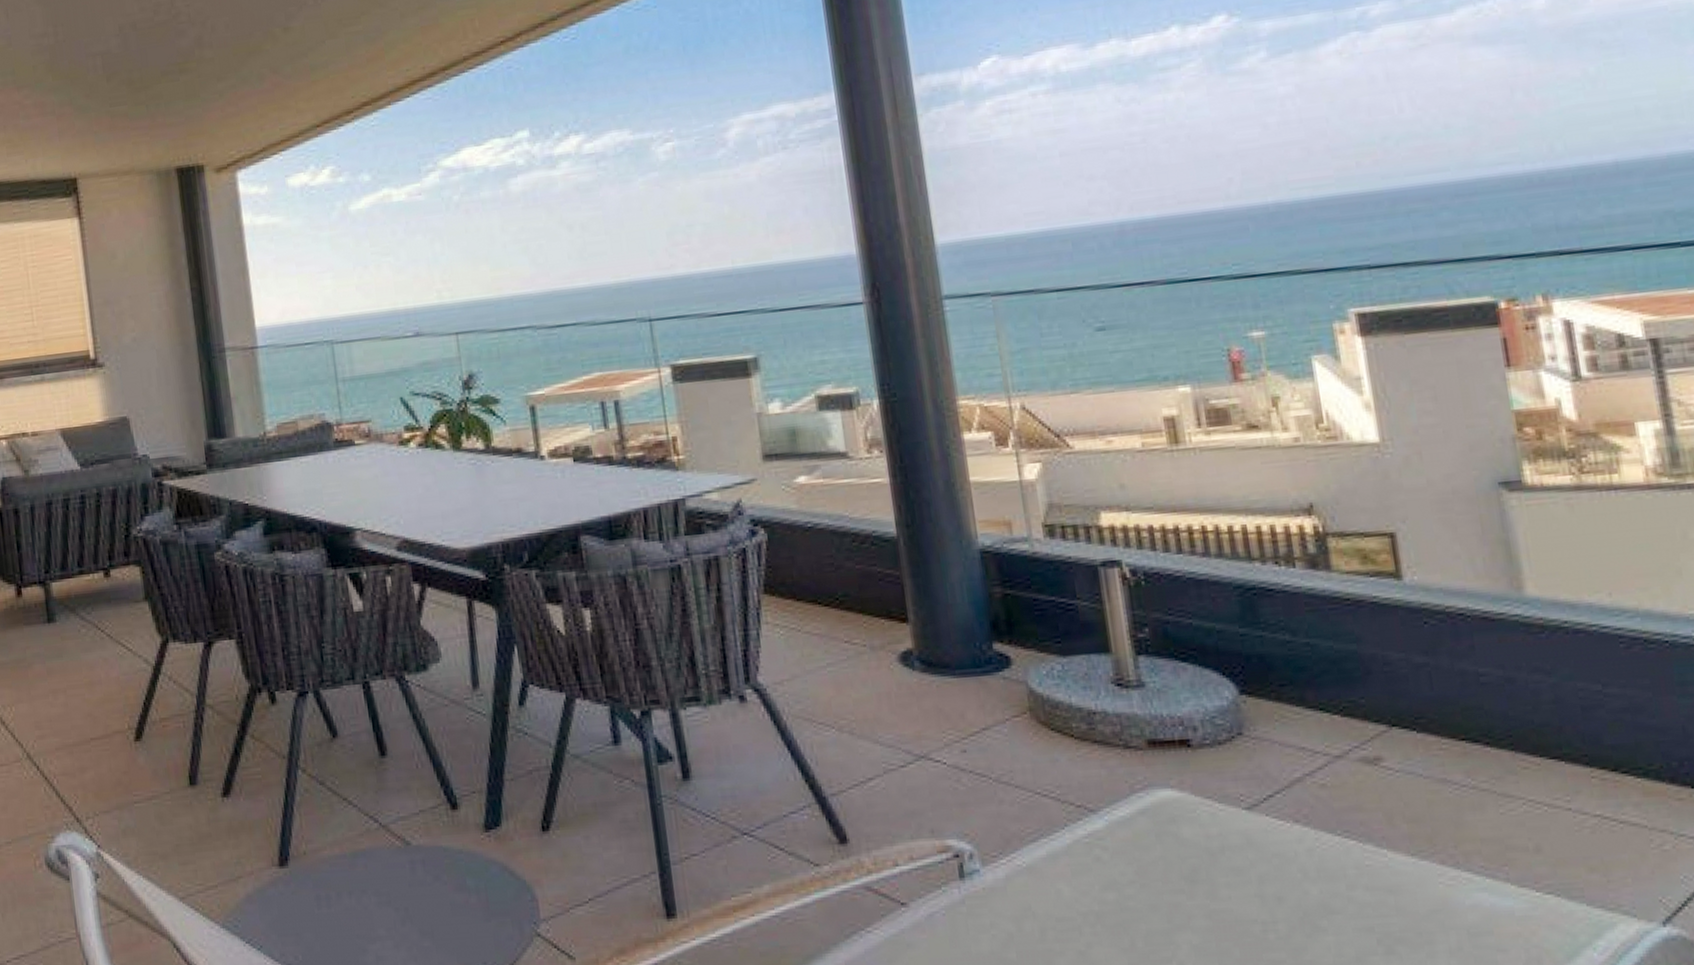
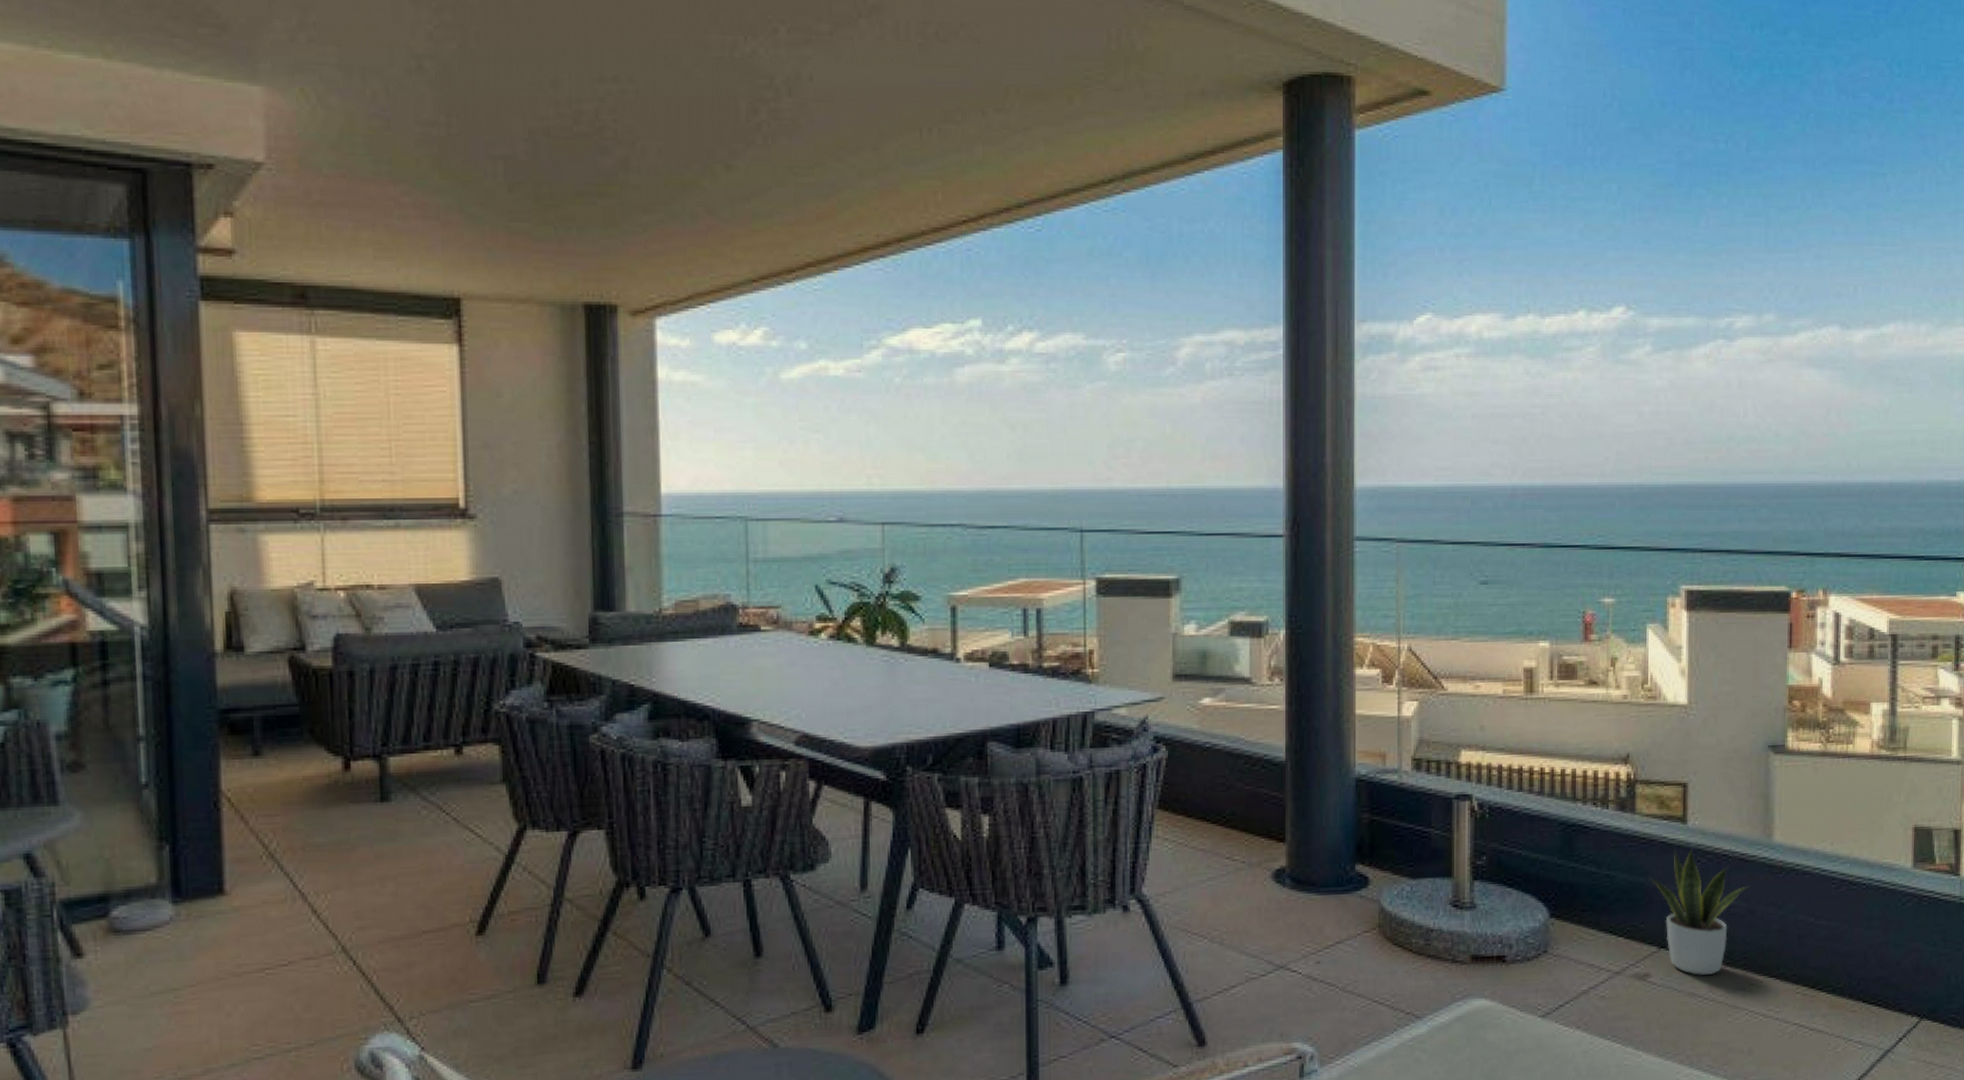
potted plant: none [1364,605,1503,758] -> present [1651,846,1750,975]

